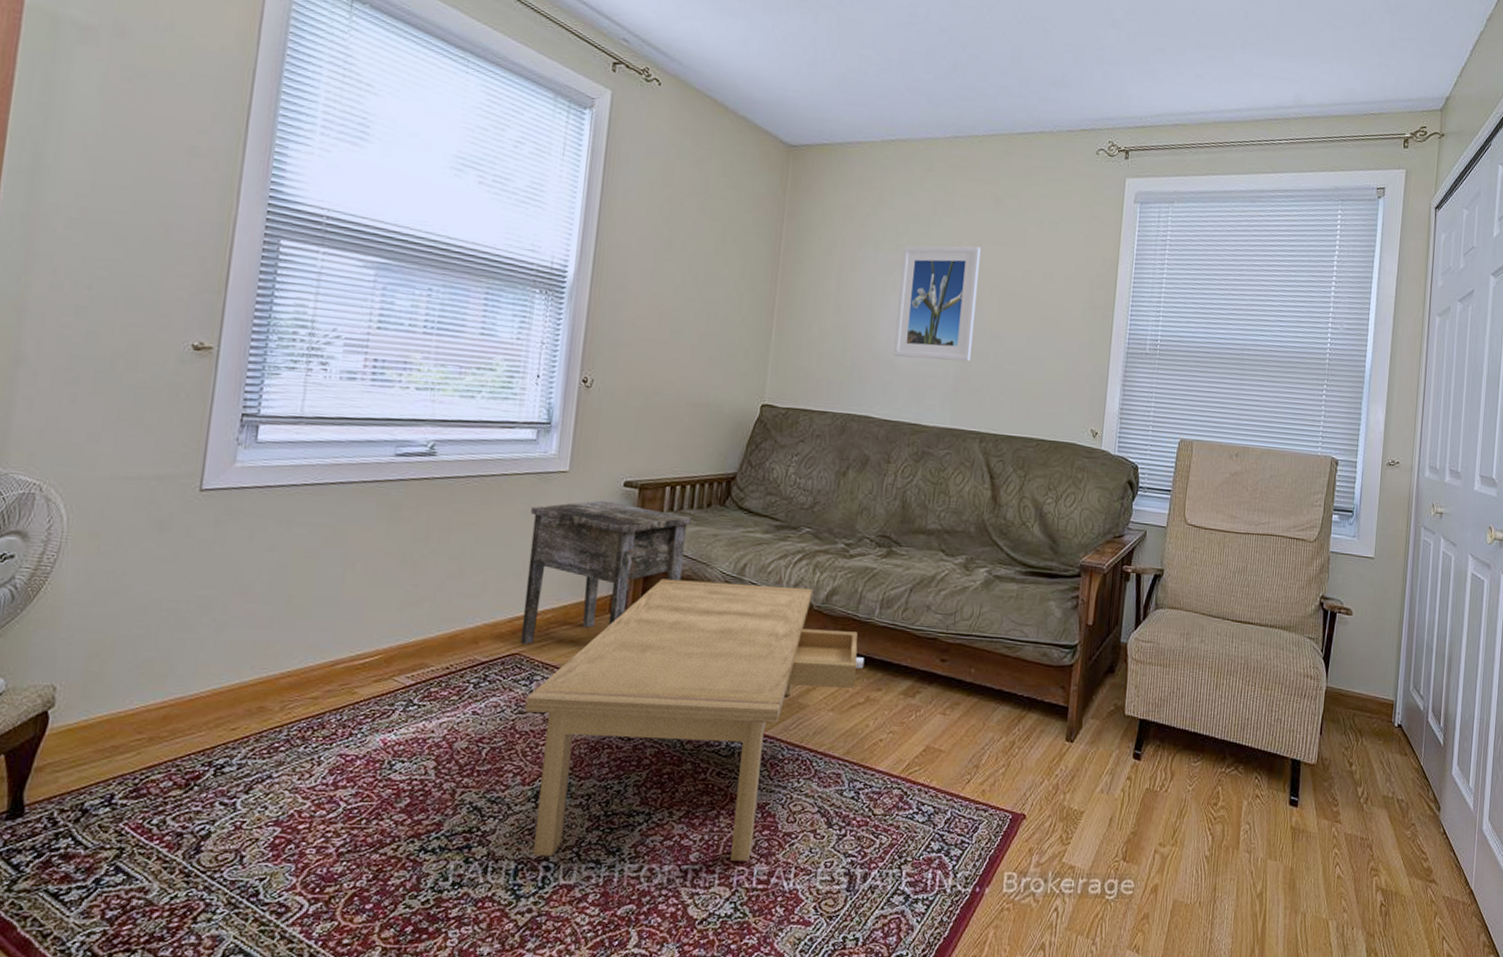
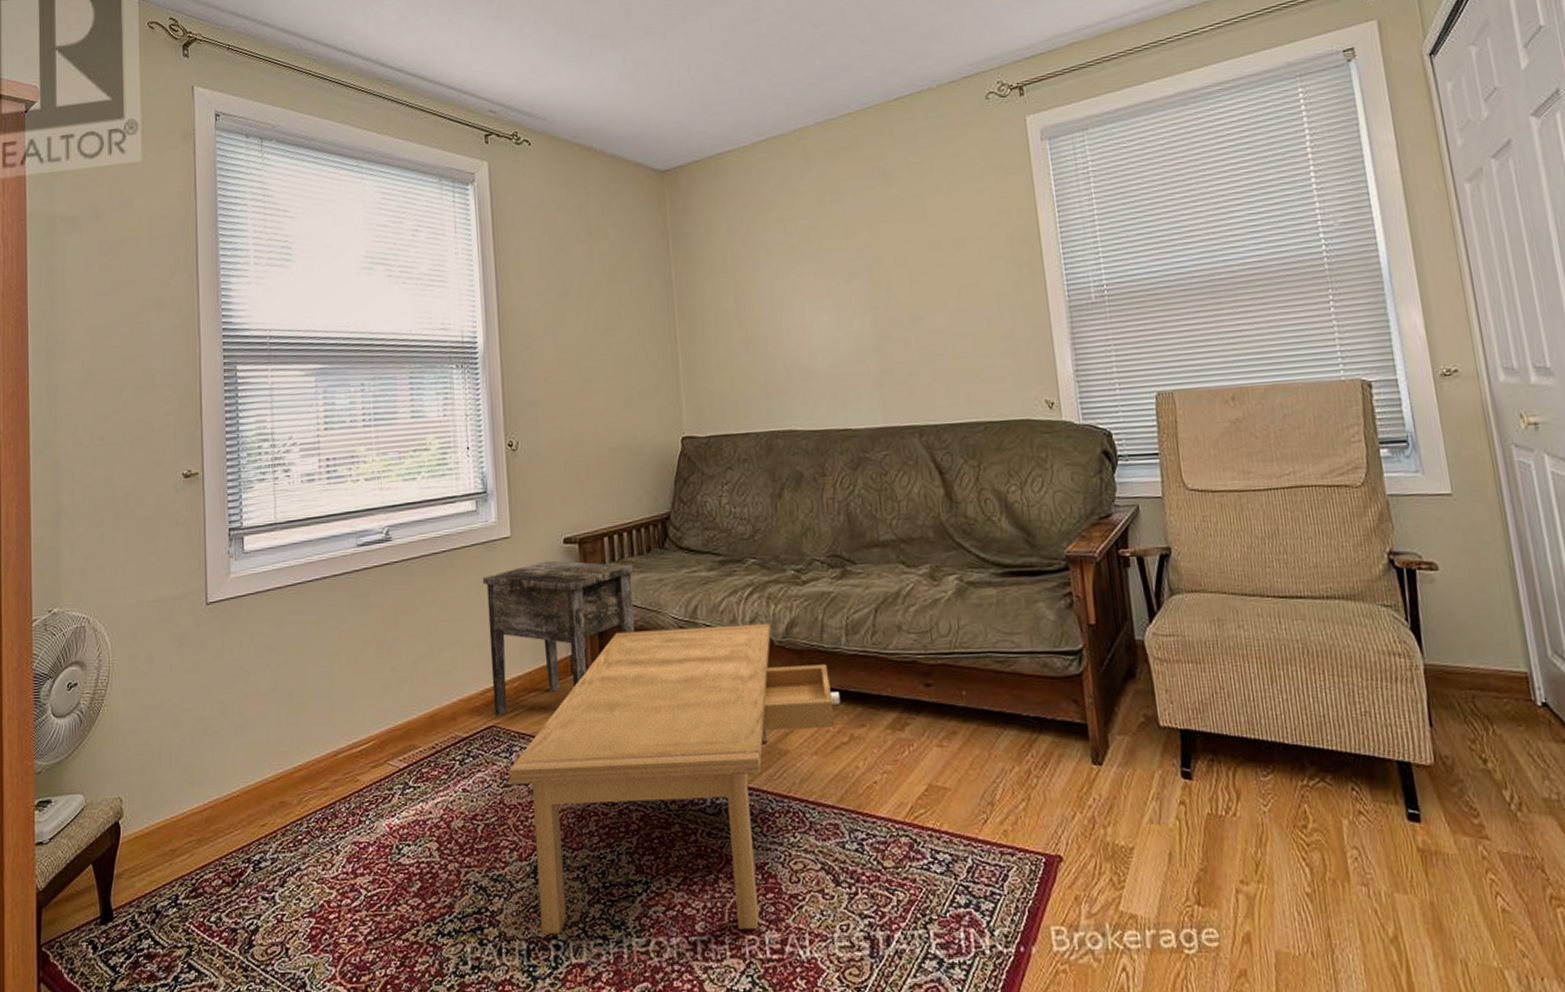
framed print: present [893,246,981,362] -> none [796,228,891,363]

